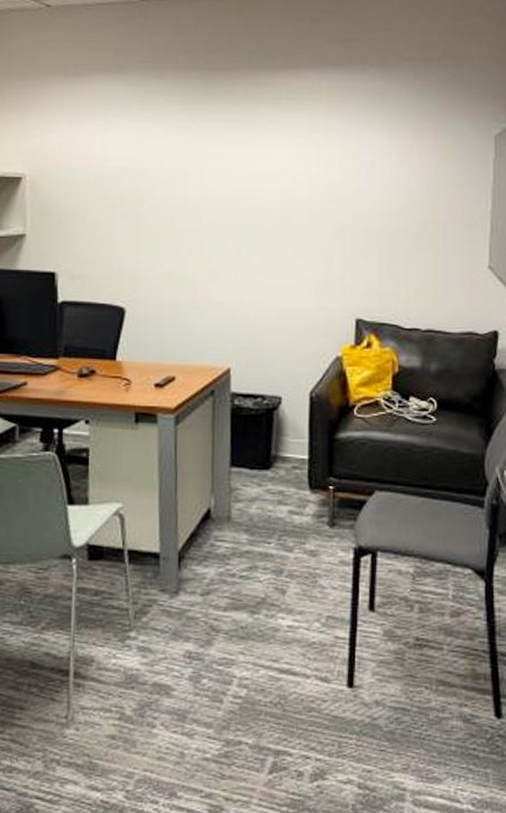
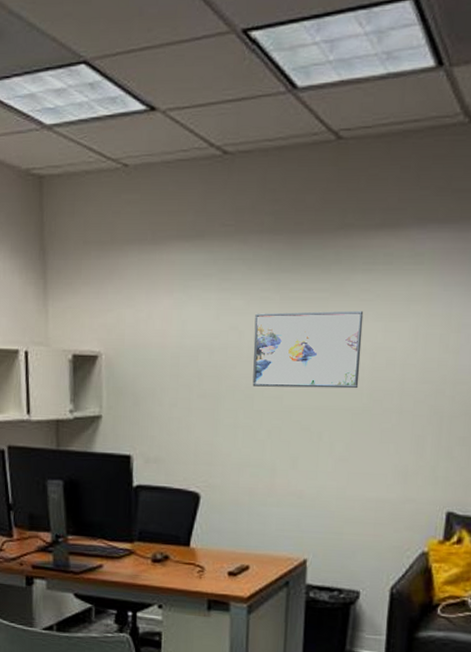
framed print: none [172,139,272,208] -> present [252,310,364,389]

